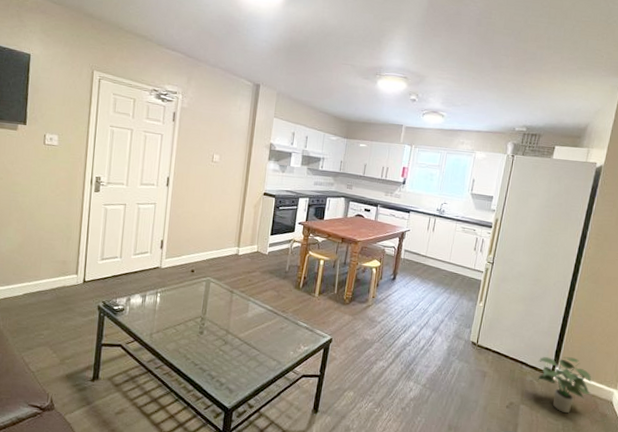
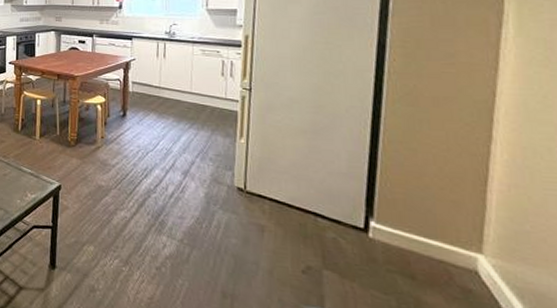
potted plant: present [538,357,592,414] -> none [340,206,436,285]

